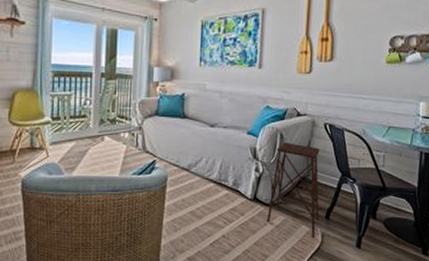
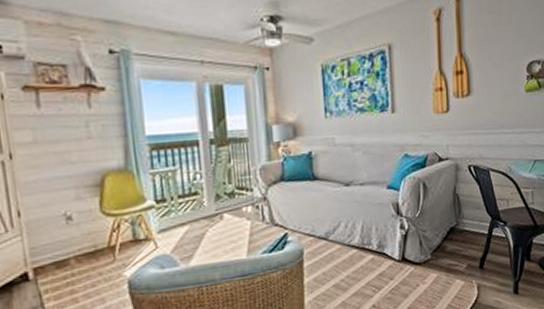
side table: present [267,142,320,239] -> none [418,192,473,292]

